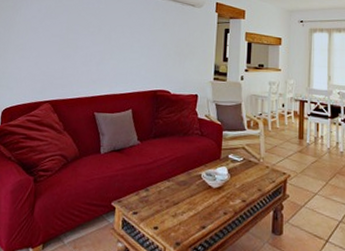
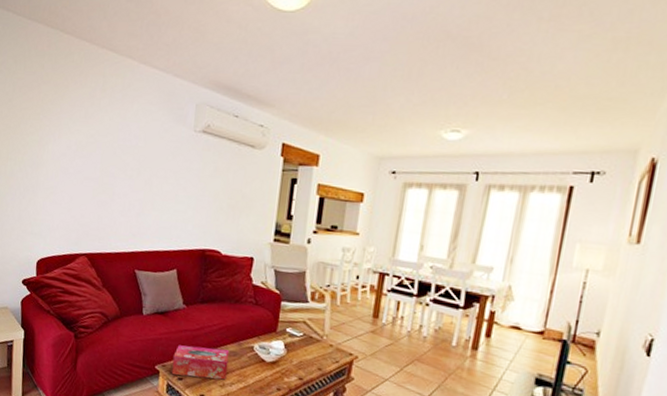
tissue box: none [127,179,180,210] -> present [171,345,230,380]

